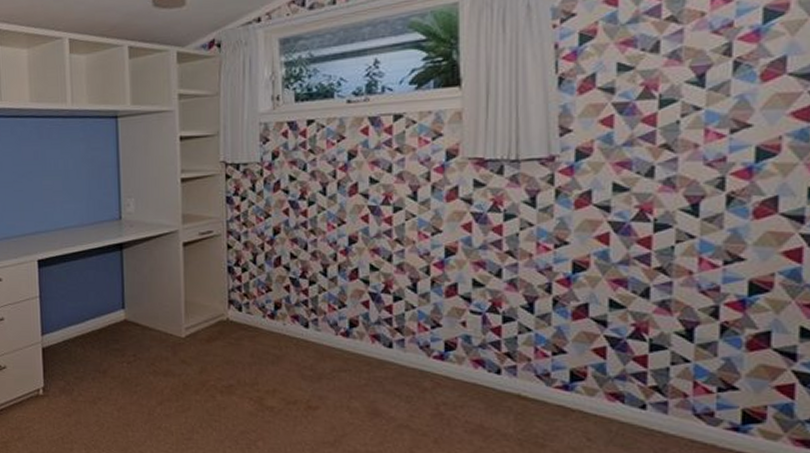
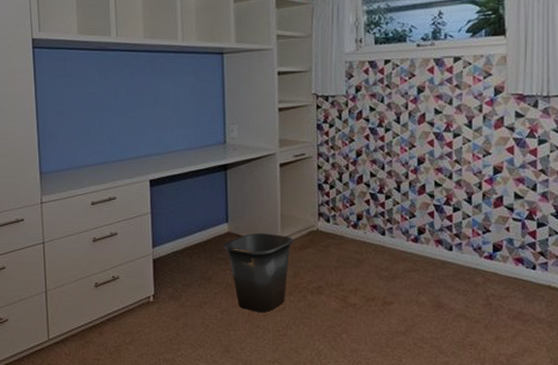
waste bin: none [120,322,199,413] -> present [224,233,293,313]

